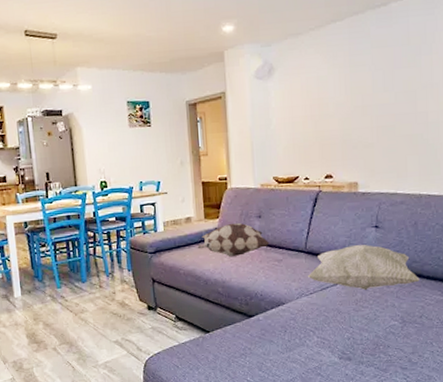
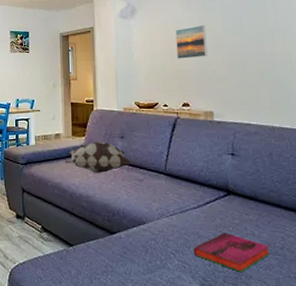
decorative pillow: present [308,245,420,290] -> none [168,171,278,216]
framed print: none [319,83,354,125] -> present [175,25,208,59]
hardback book: none [333,306,409,343] -> present [193,232,270,272]

